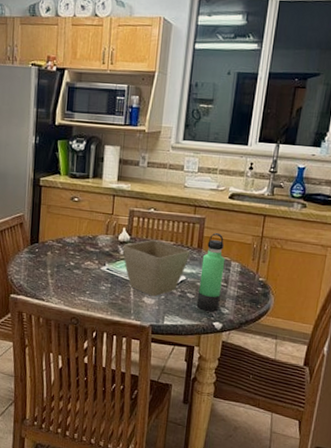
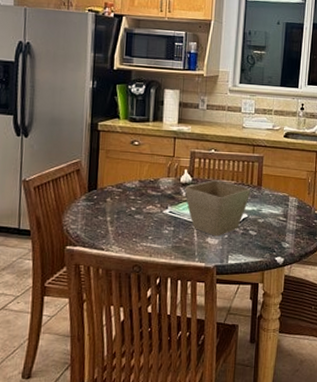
thermos bottle: present [196,233,226,312] -> none [259,170,284,248]

